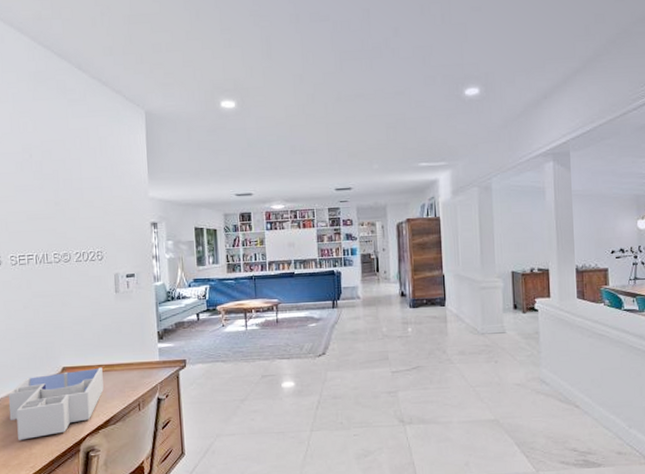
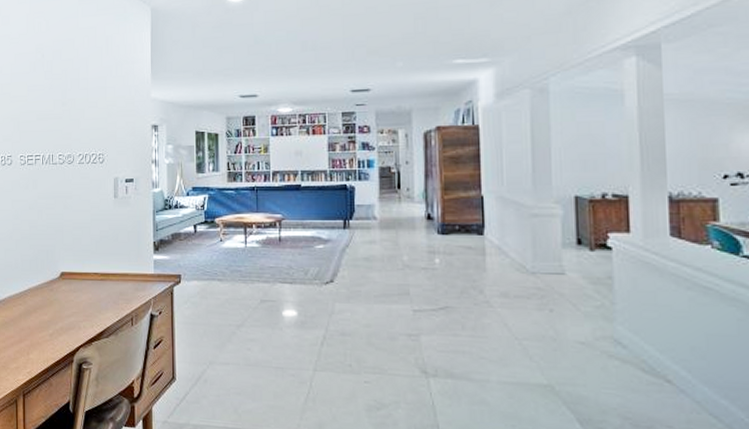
desk organizer: present [8,367,104,440] -> none [11,275,99,344]

